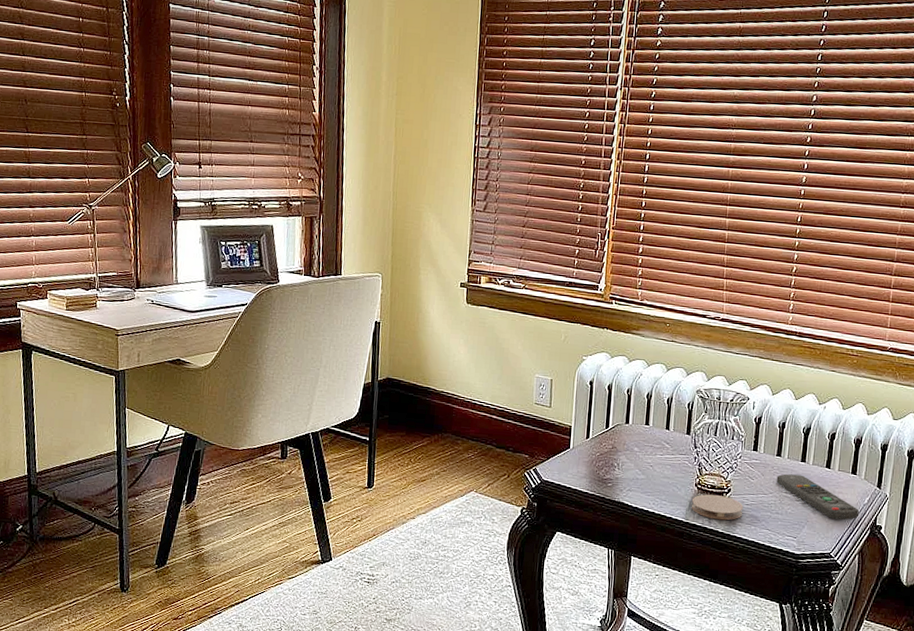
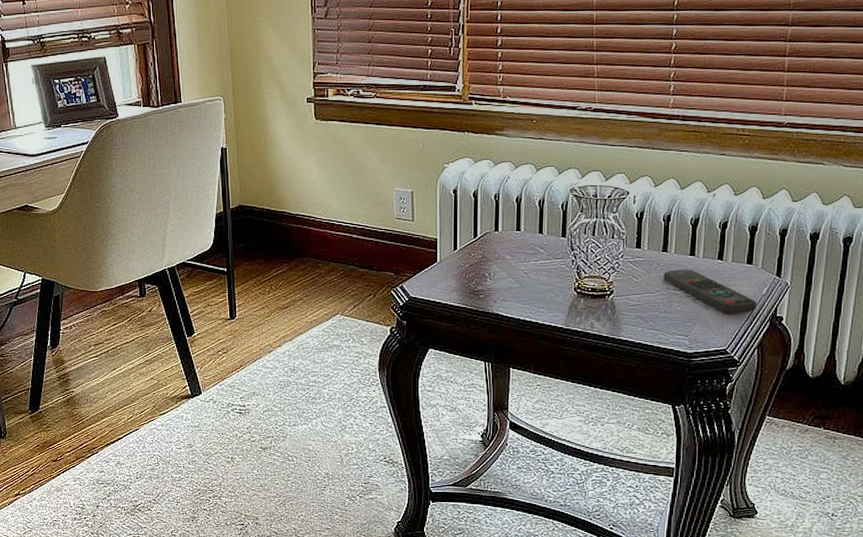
coaster: present [692,494,744,521] -> none [572,298,628,324]

